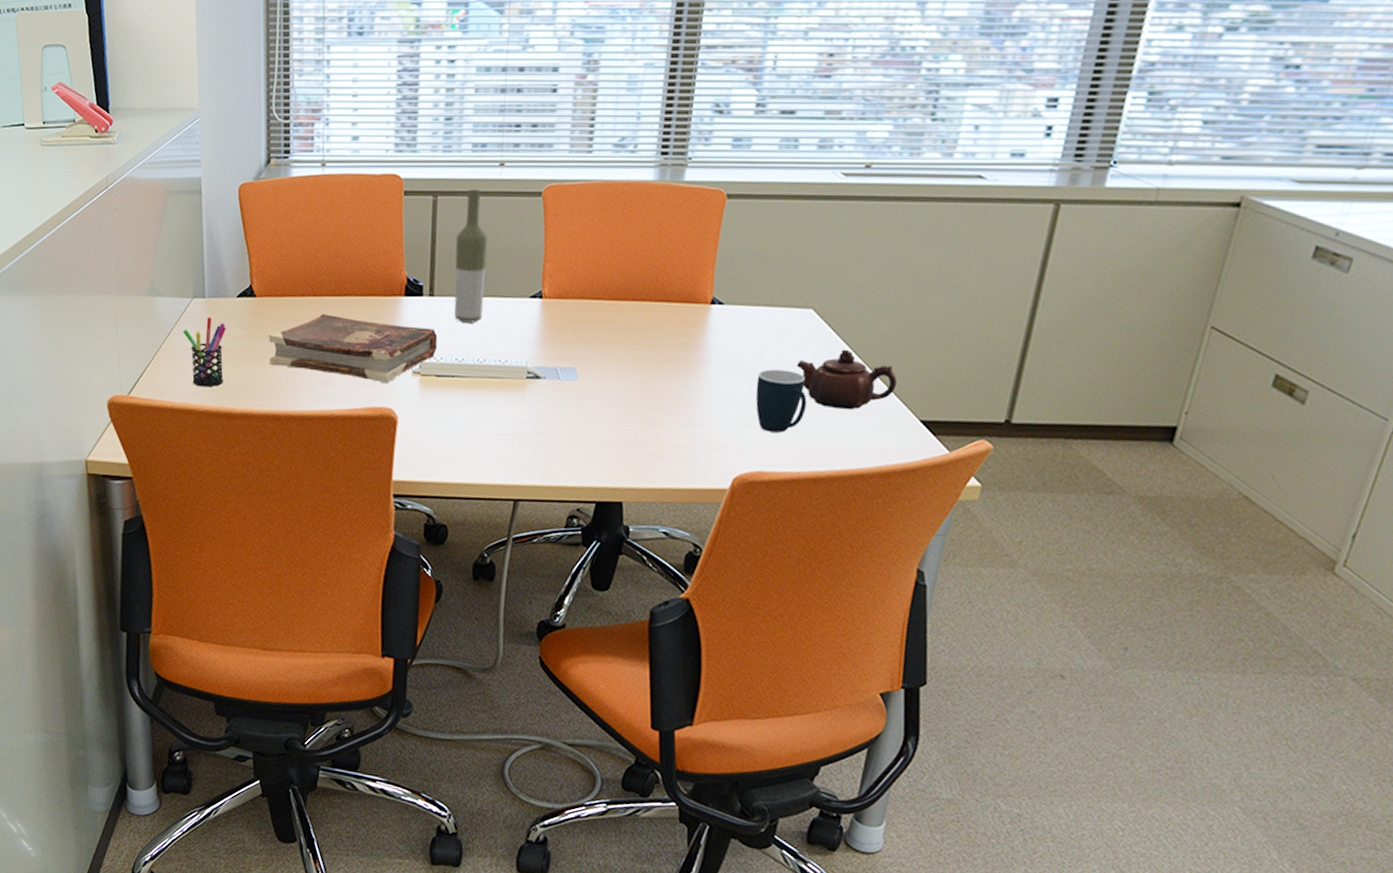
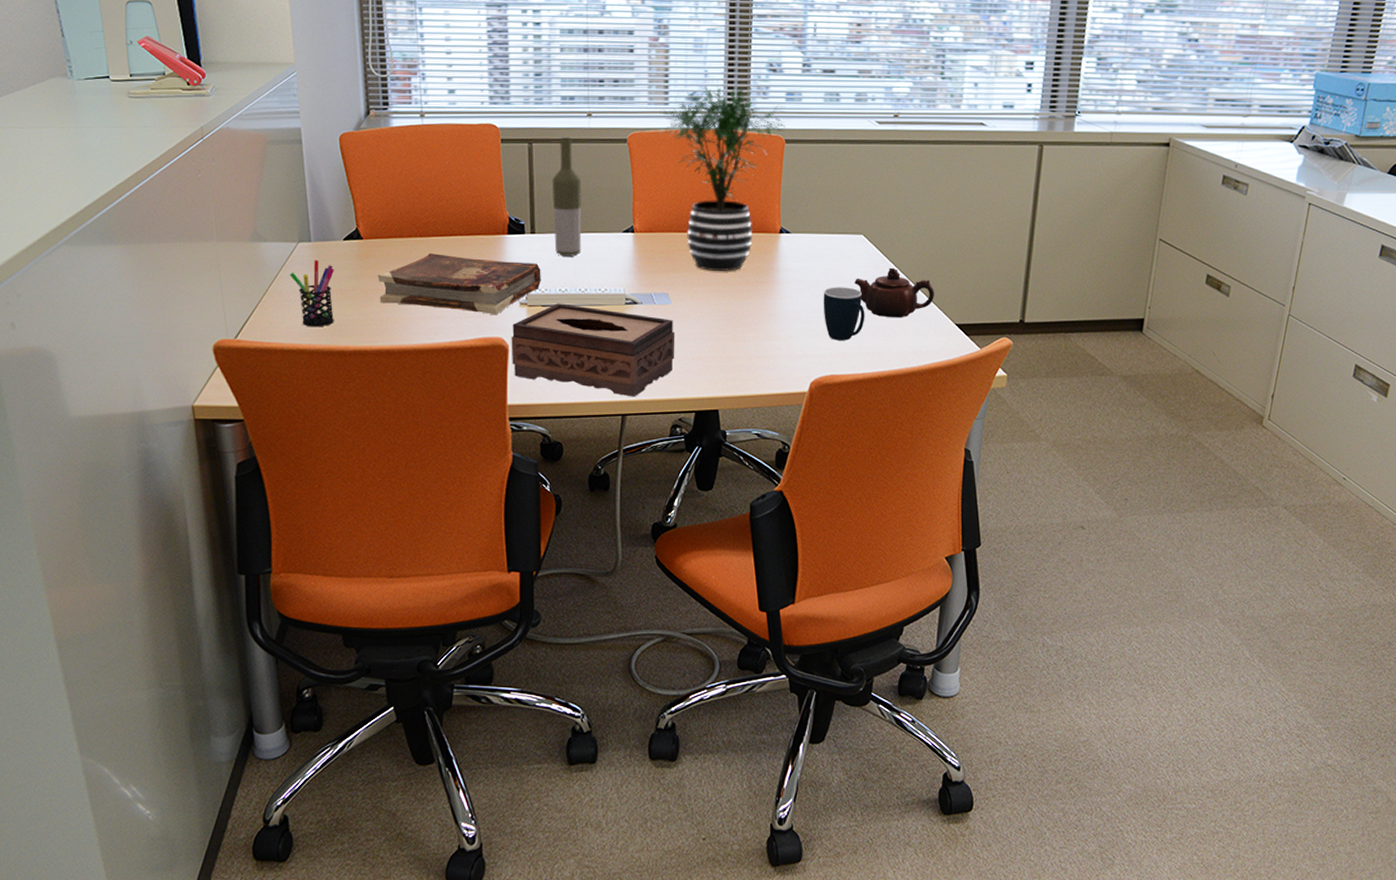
tissue box: none [400,373,580,482] -> present [511,303,676,397]
potted plant: none [578,131,731,346] -> present [657,86,785,271]

